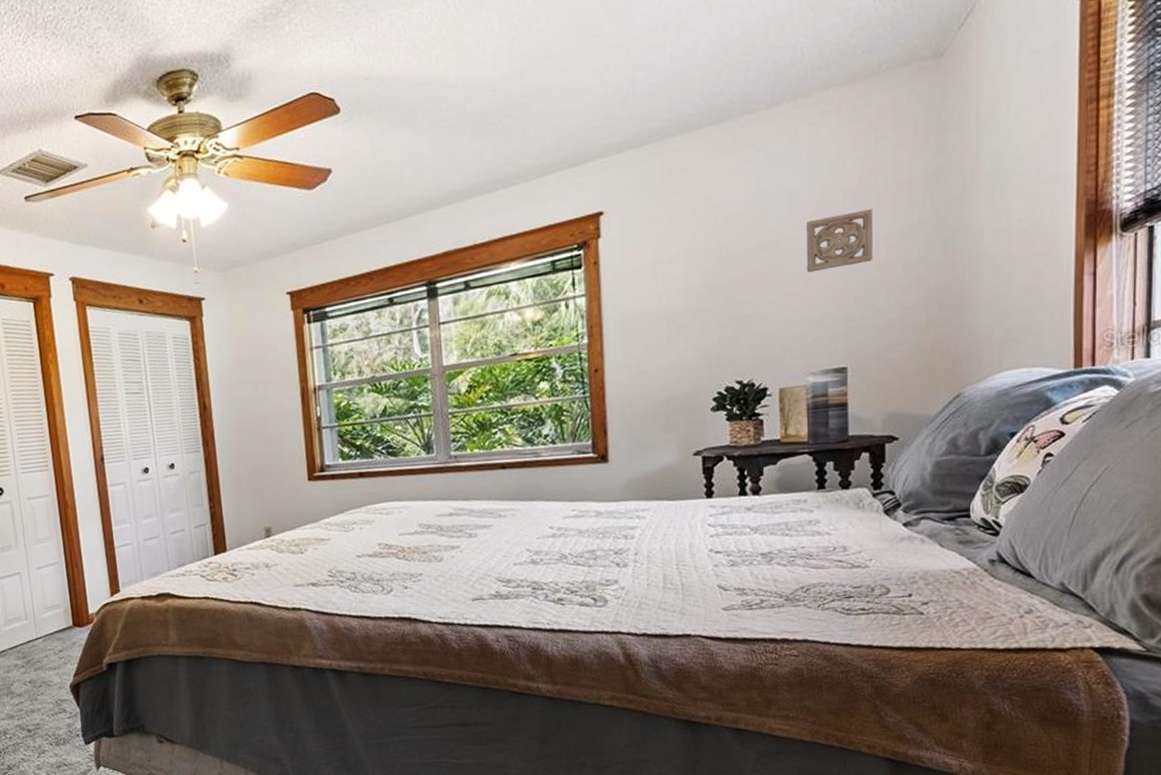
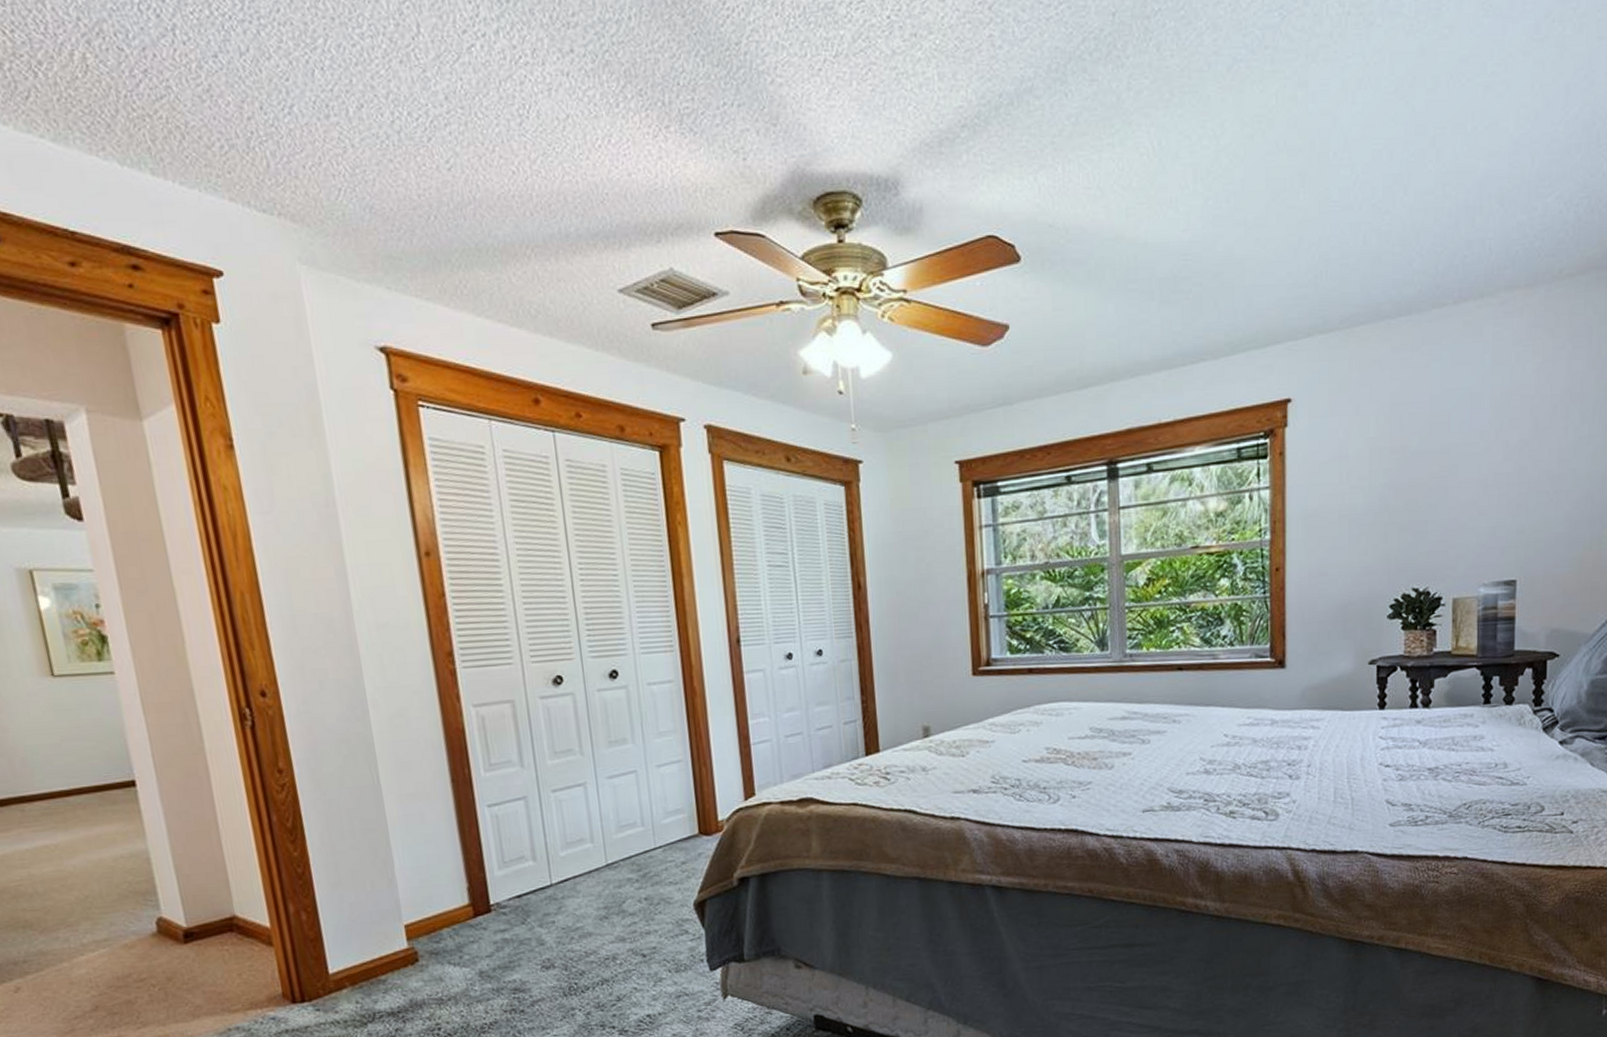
wall ornament: present [805,209,873,273] -> none [1483,419,1547,480]

